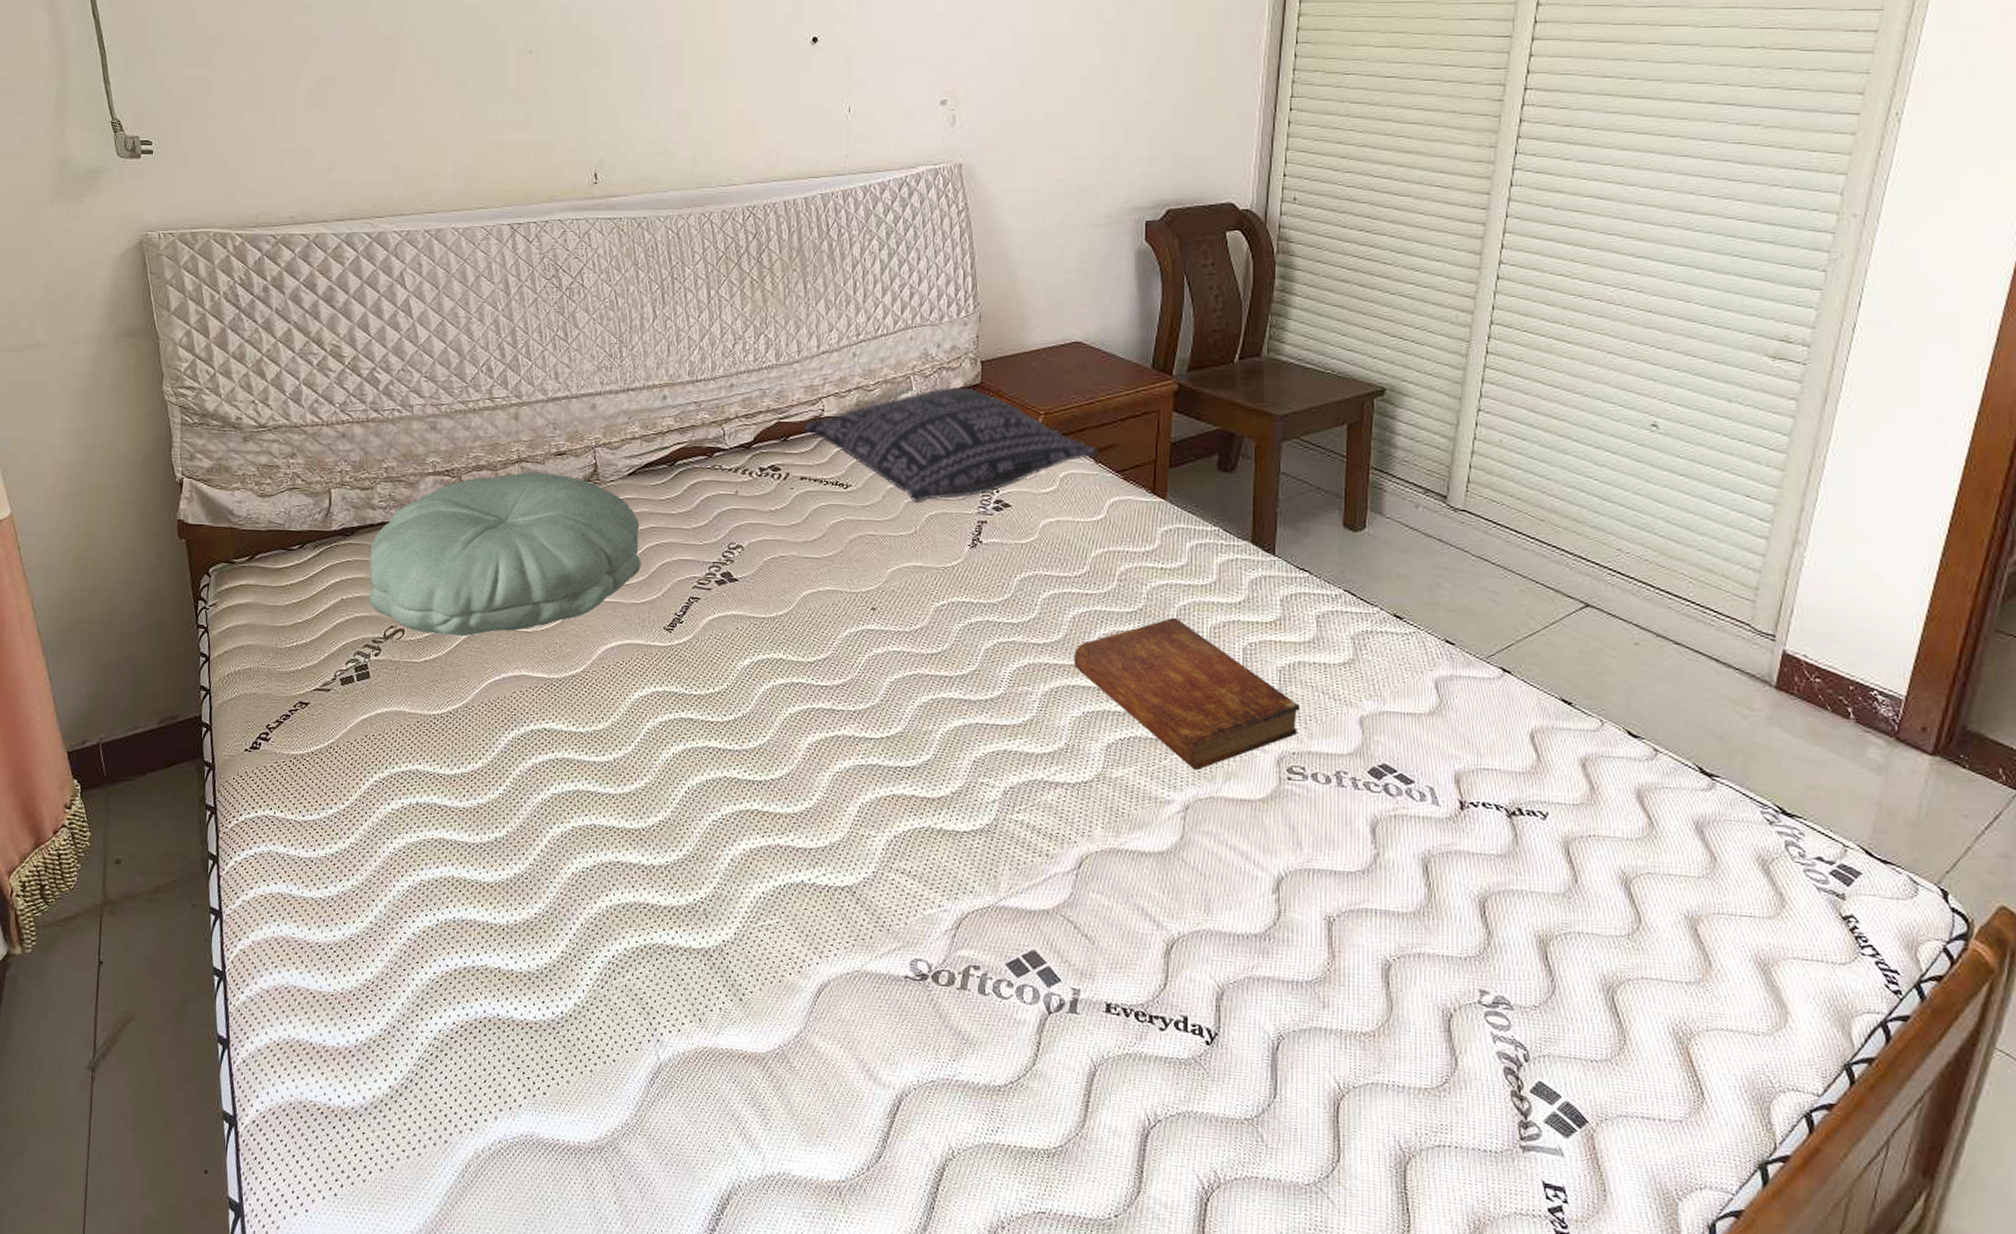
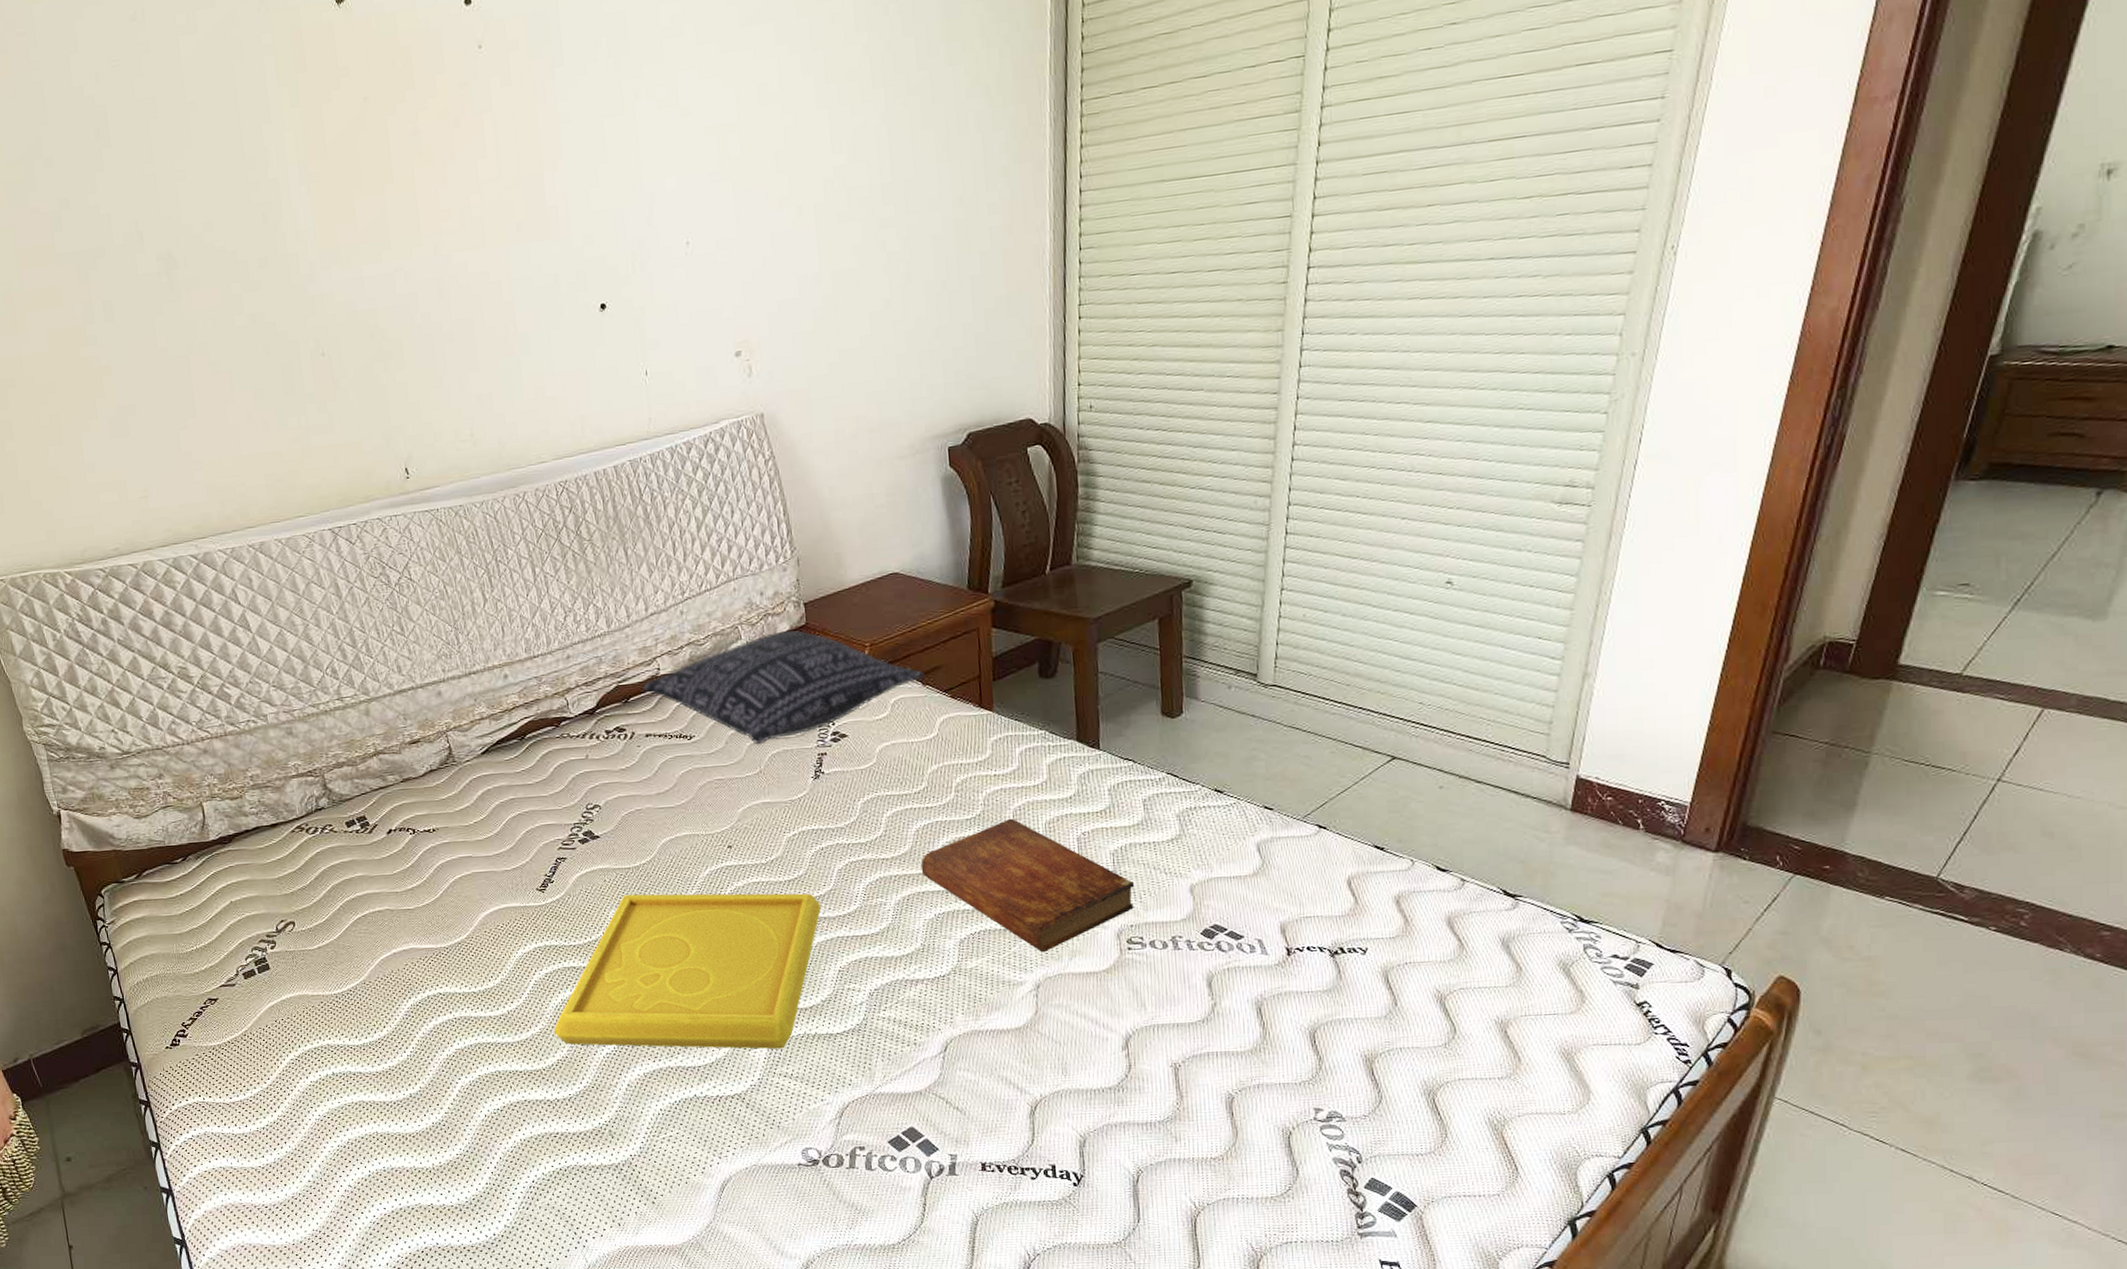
pillow: present [369,472,641,637] -> none [249,761,507,923]
serving tray: none [660,646,962,841] -> present [554,893,821,1049]

